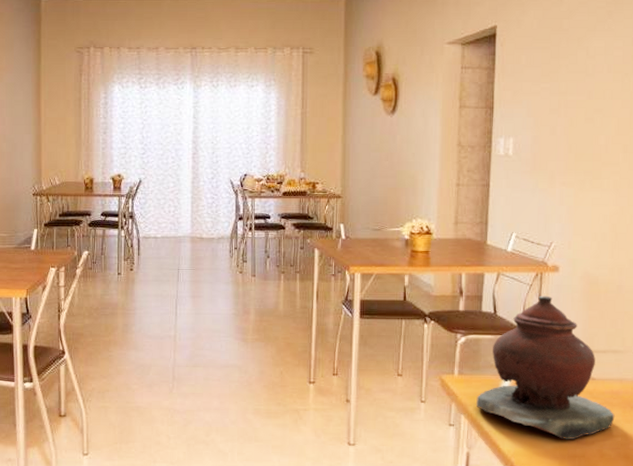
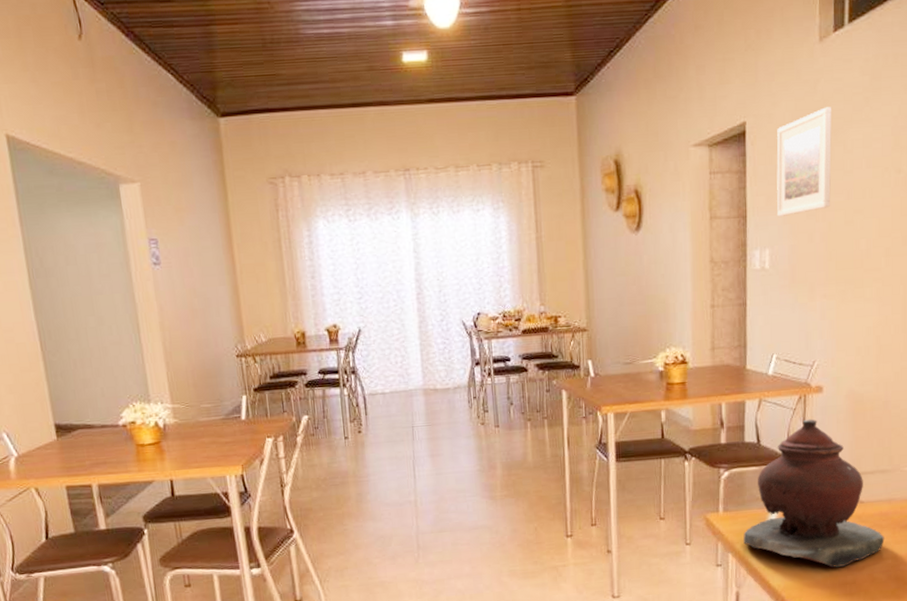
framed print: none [522,17,576,110] -> present [776,107,832,217]

